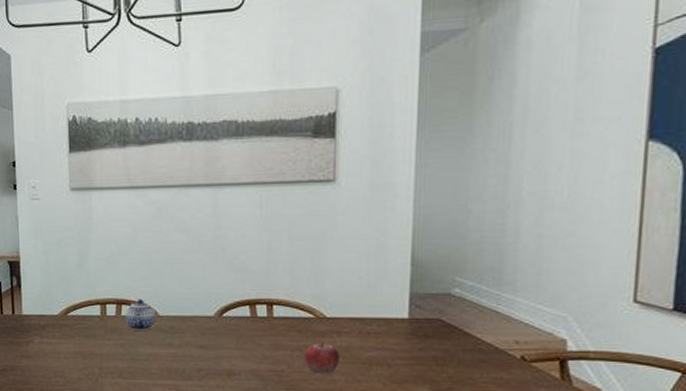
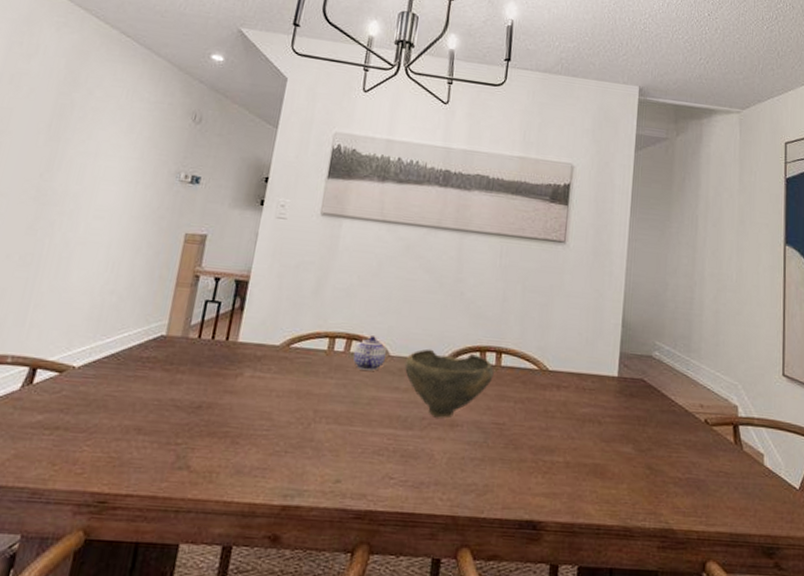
bowl: none [175,306,266,369] -> present [404,348,494,418]
fruit: present [304,340,340,373] -> none [525,394,558,429]

